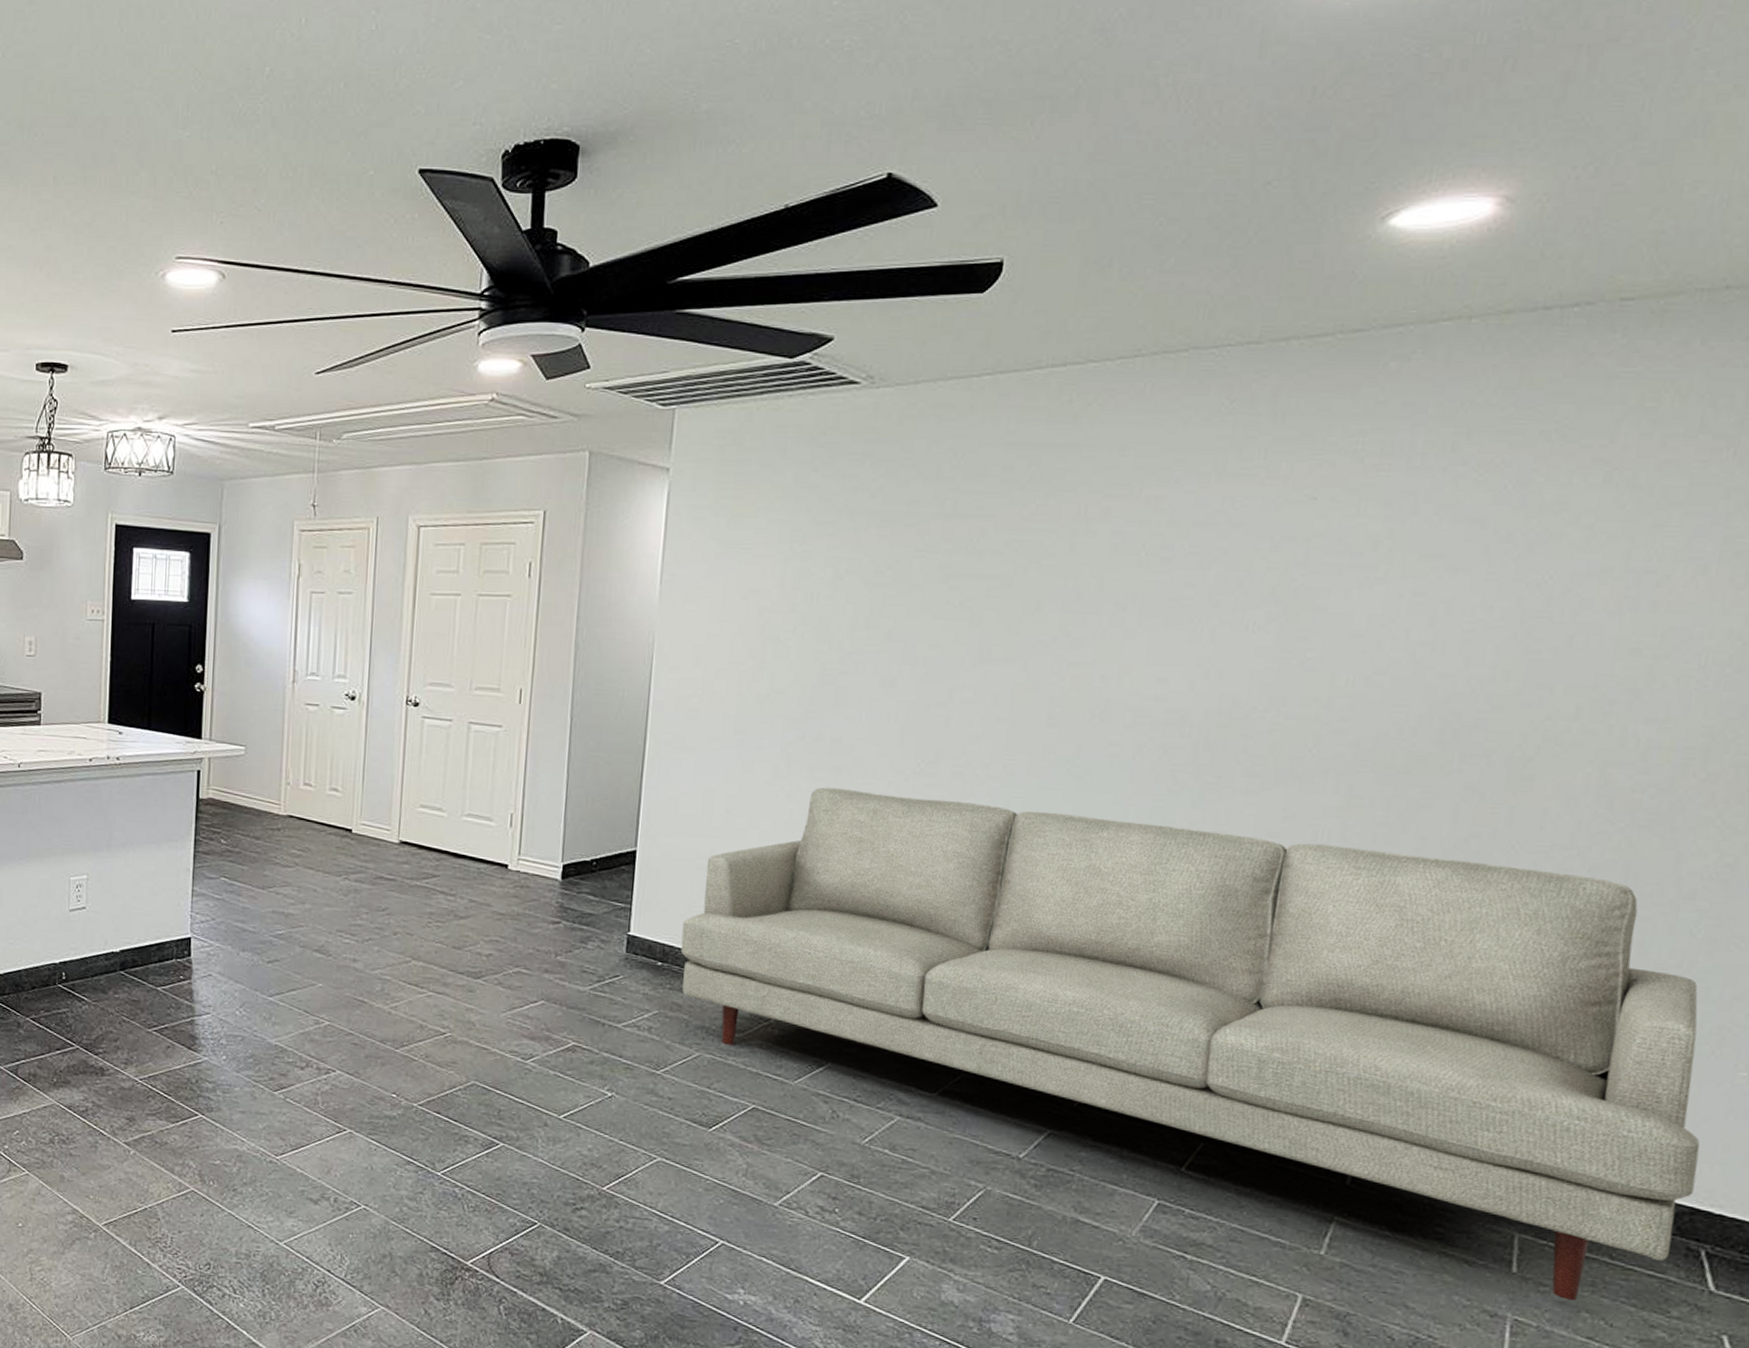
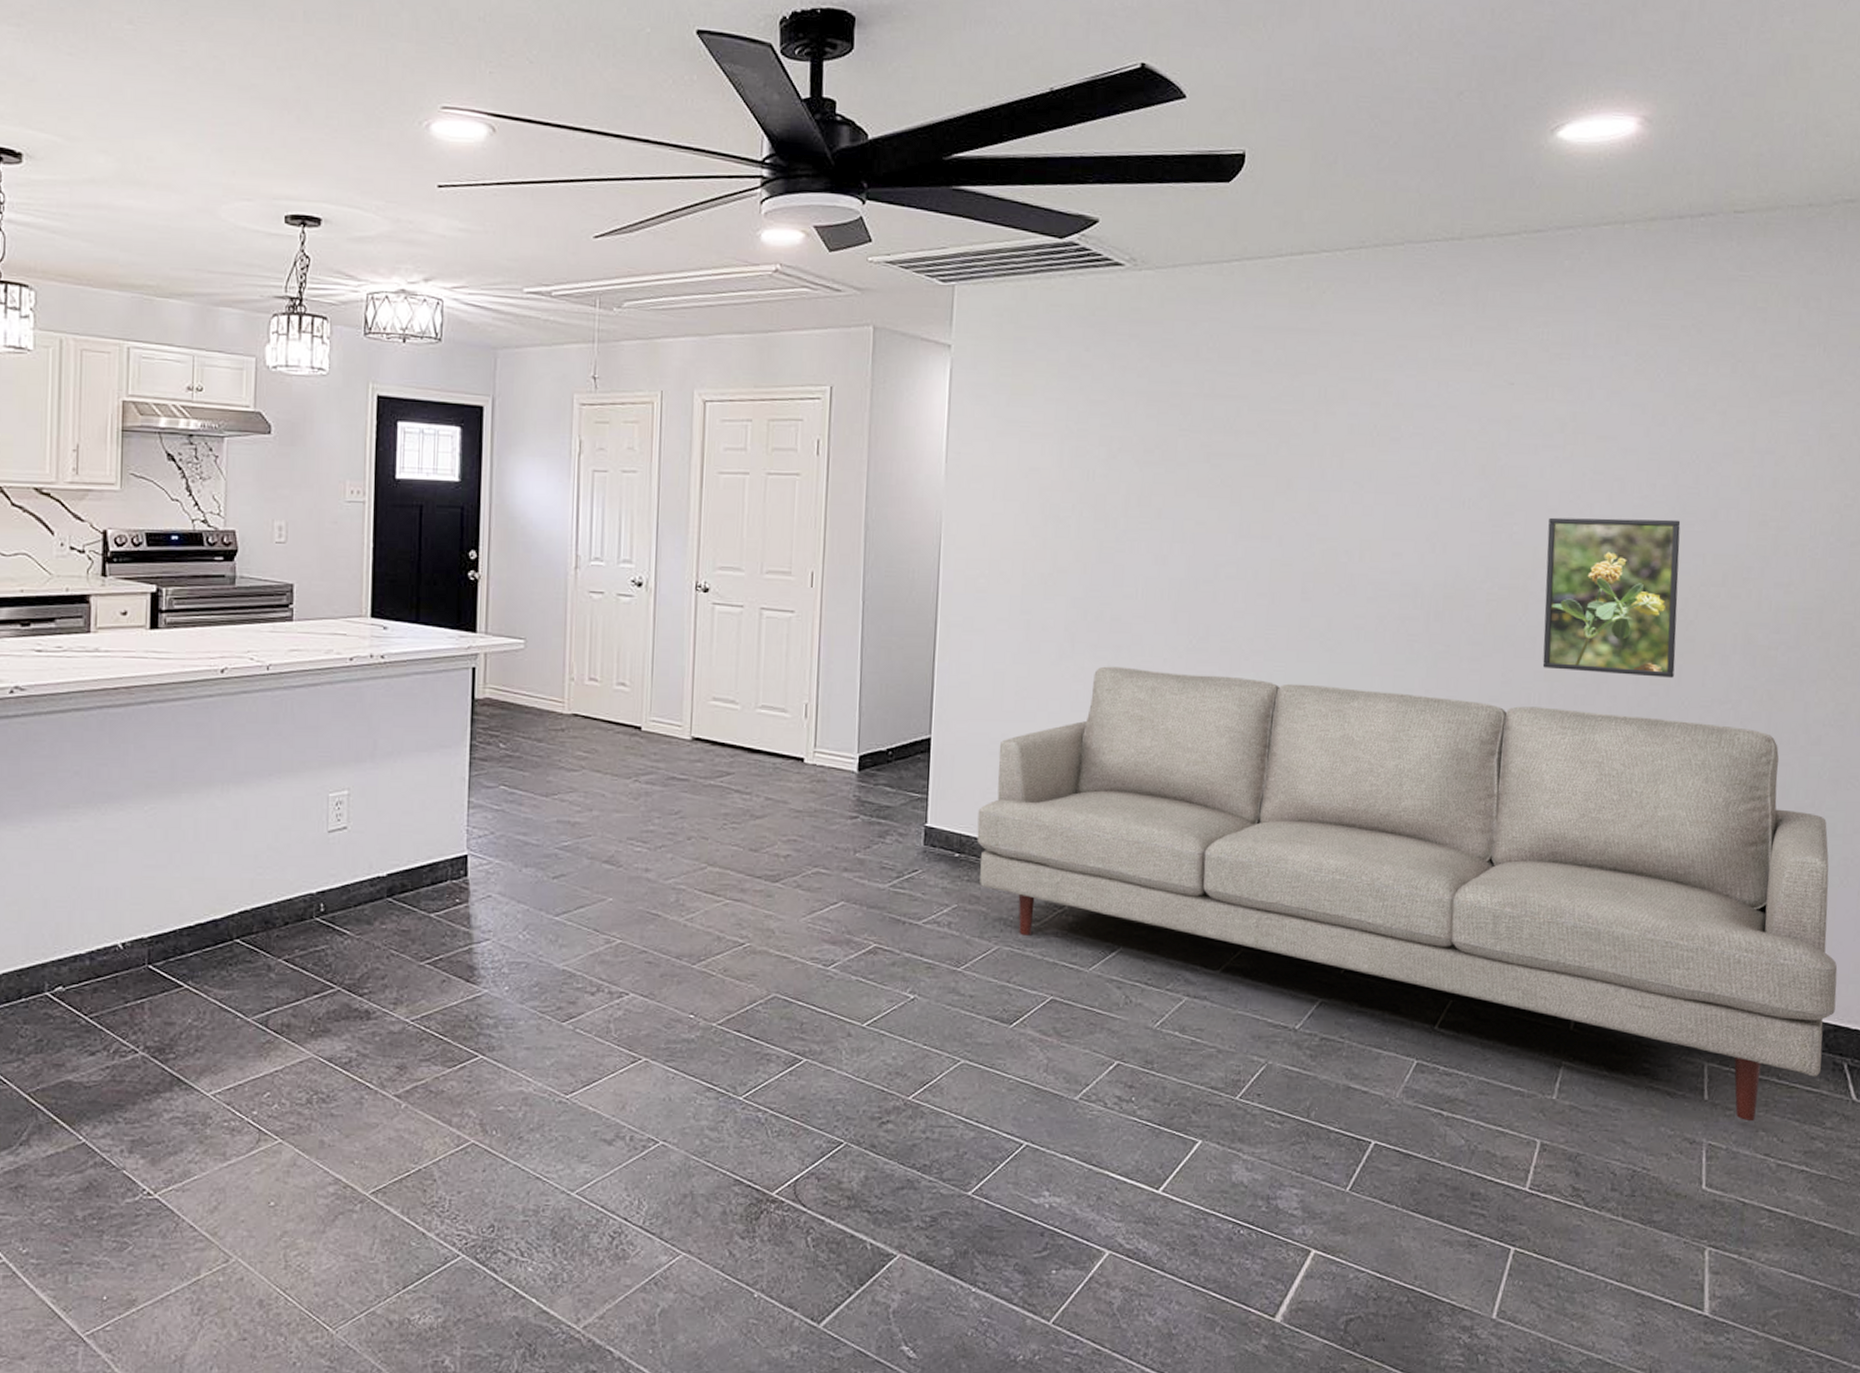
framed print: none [1335,642,1524,819] -> present [1542,517,1681,678]

